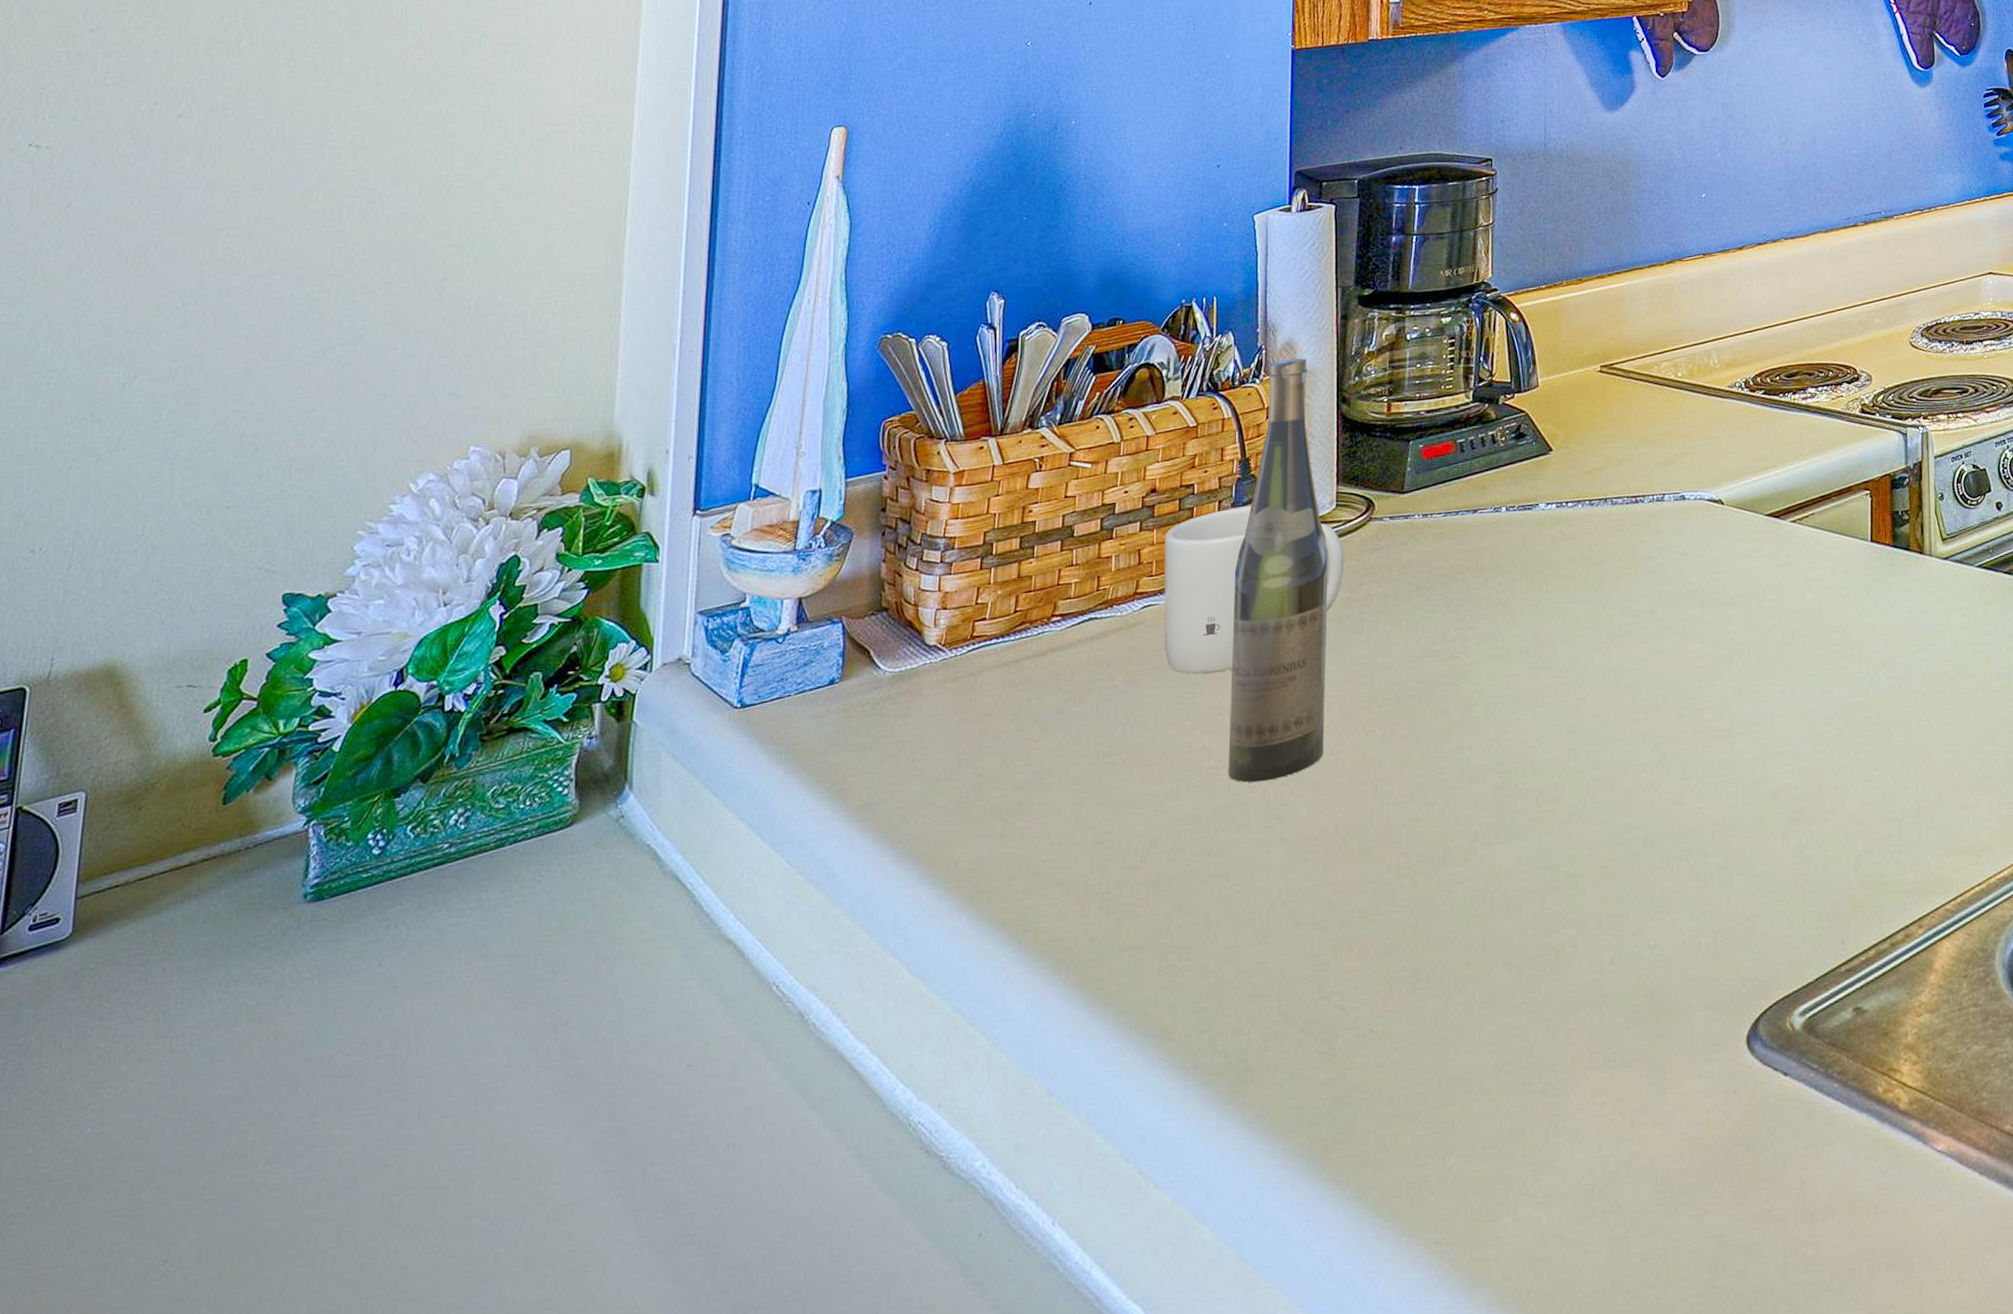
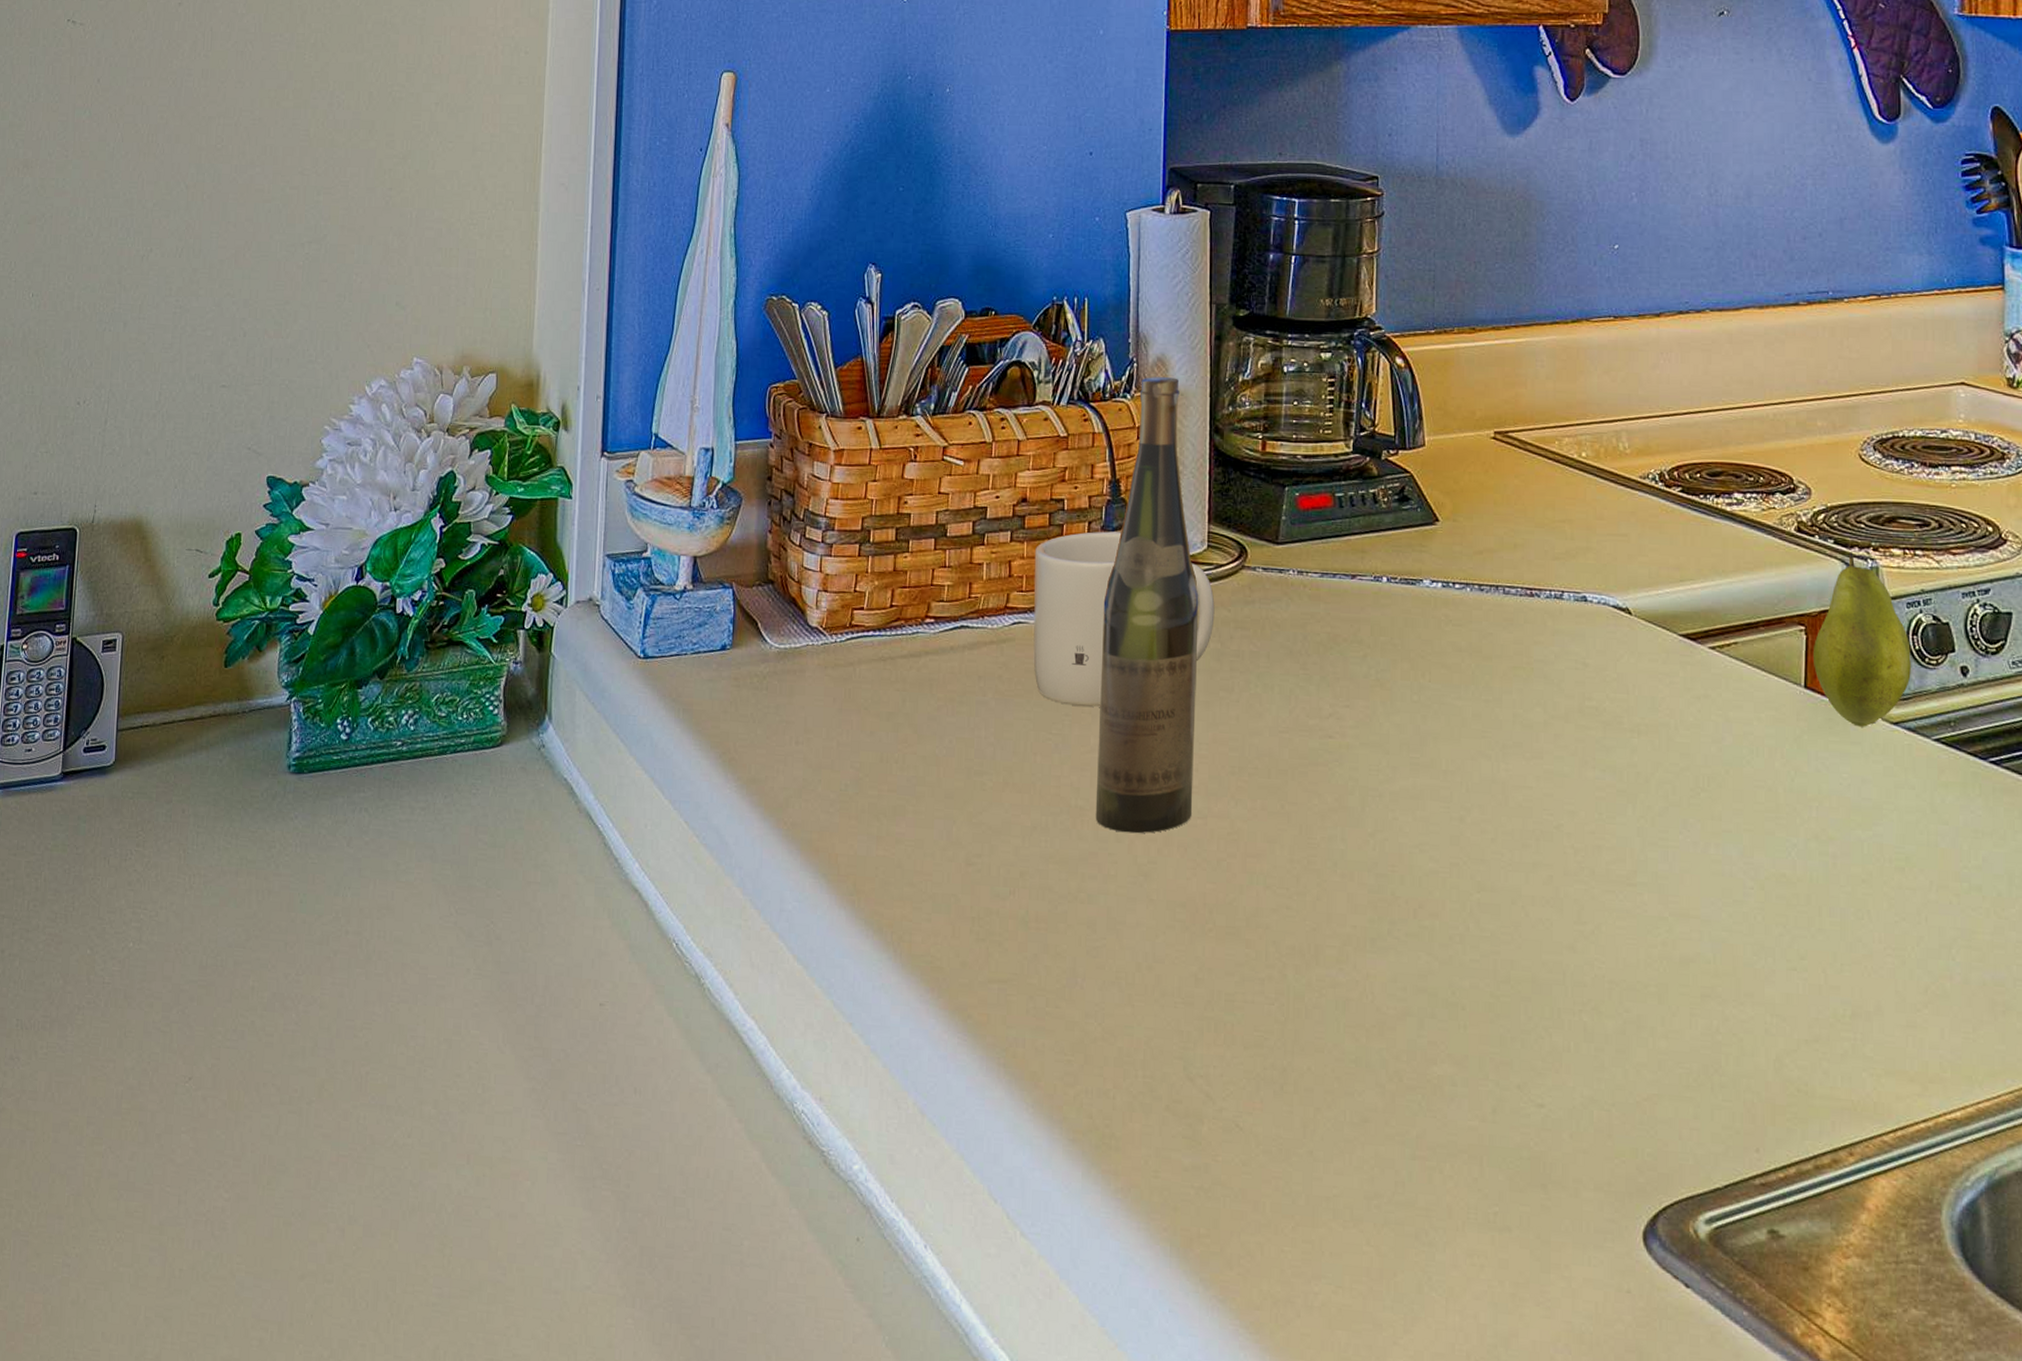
fruit: none [1876,423,1957,567] -> present [1812,552,1912,727]

